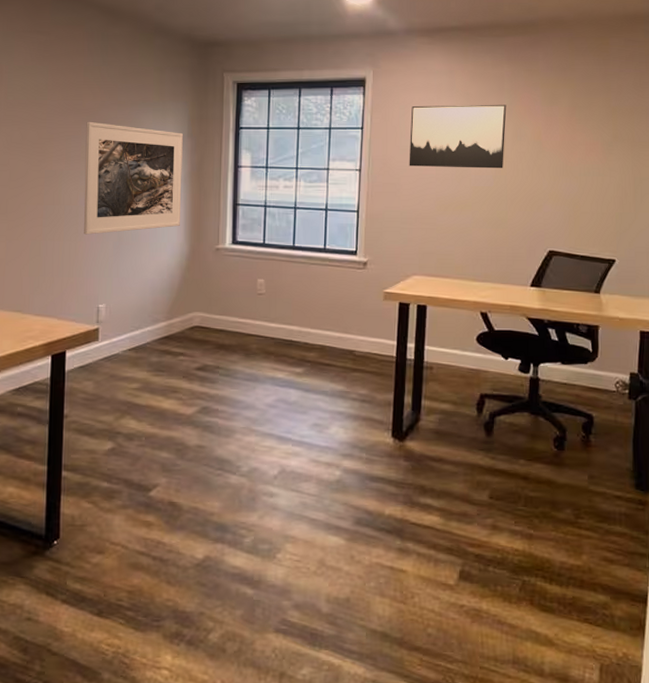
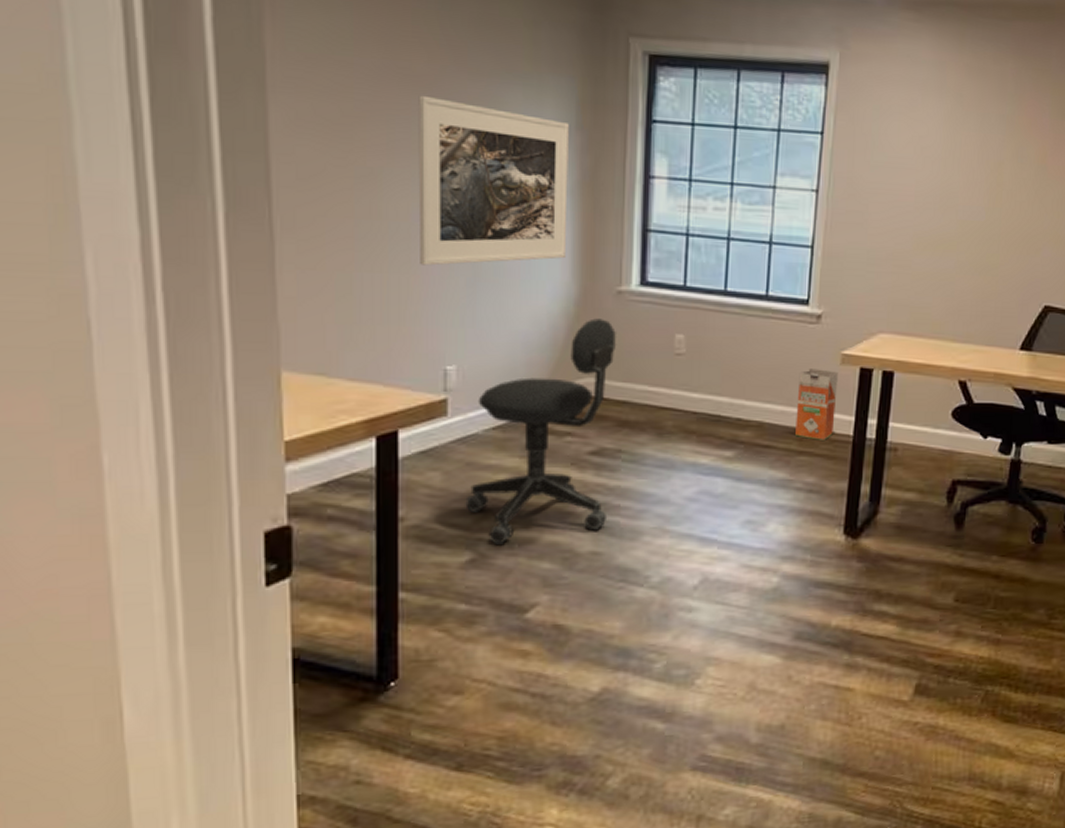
office chair: none [109,269,216,437] -> present [465,318,617,544]
waste bin: none [350,304,382,360] -> present [795,369,838,440]
wall art: present [409,104,507,169] -> none [881,106,1008,199]

